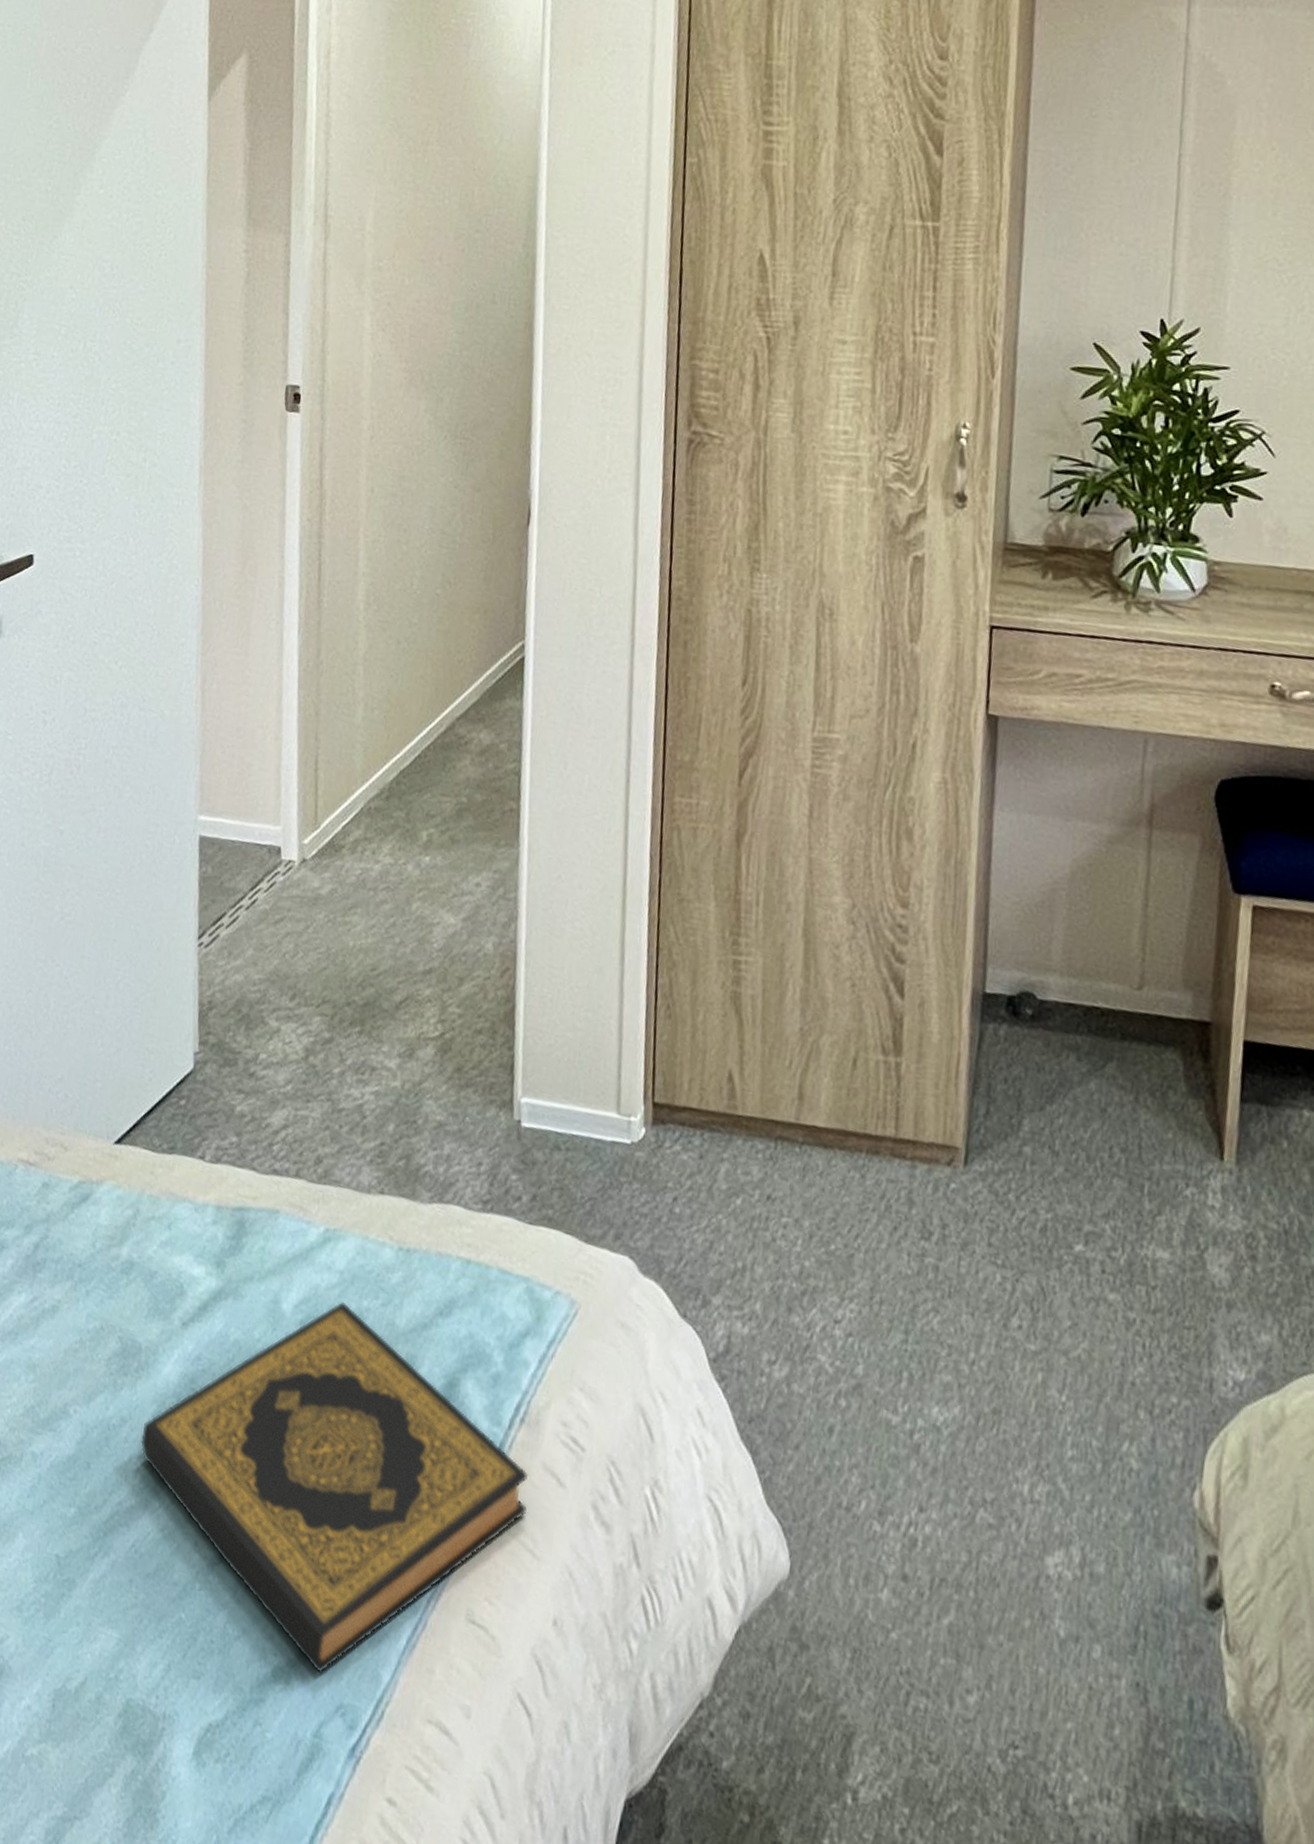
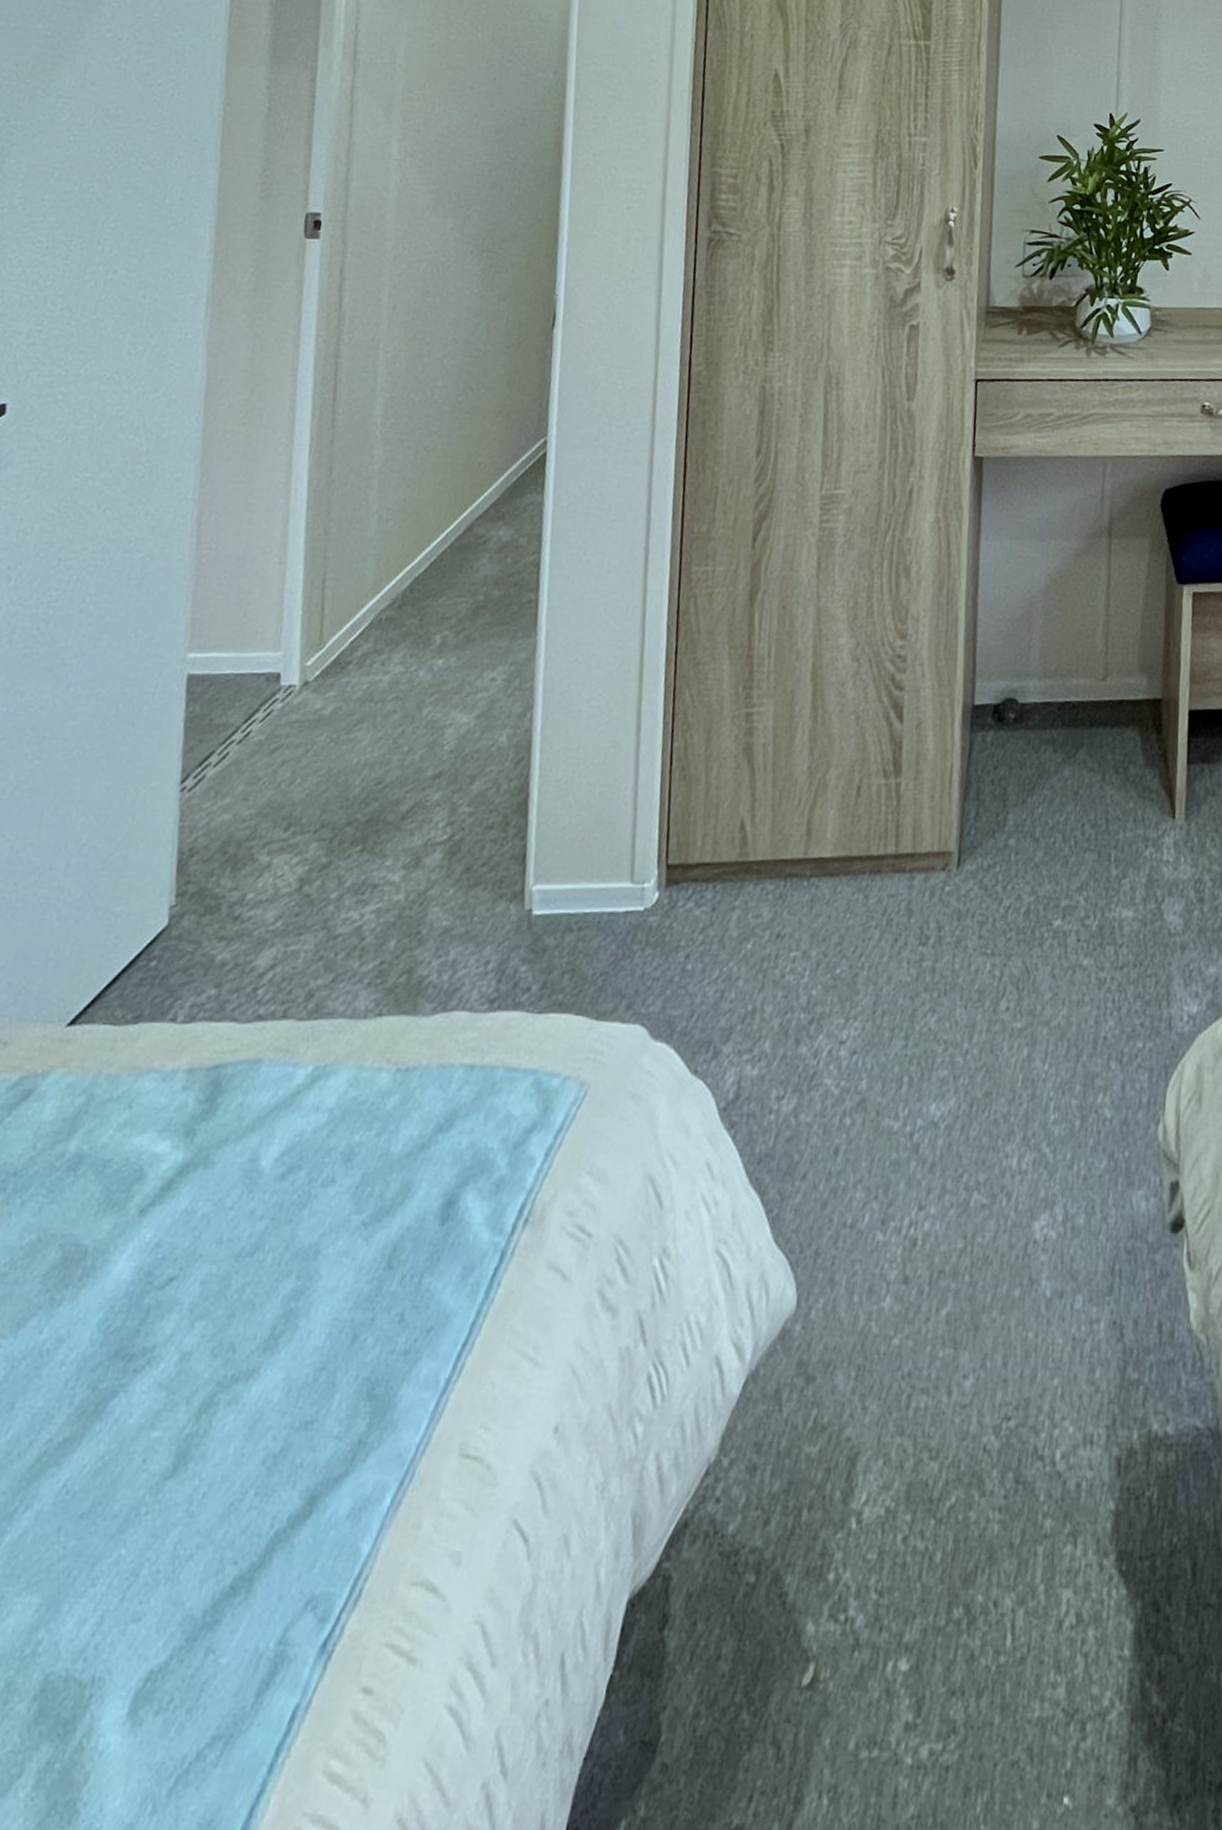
hardback book: present [140,1300,529,1673] -> none [80,1141,532,1568]

